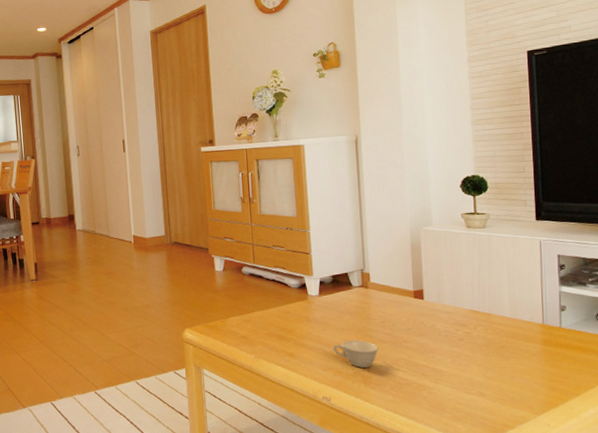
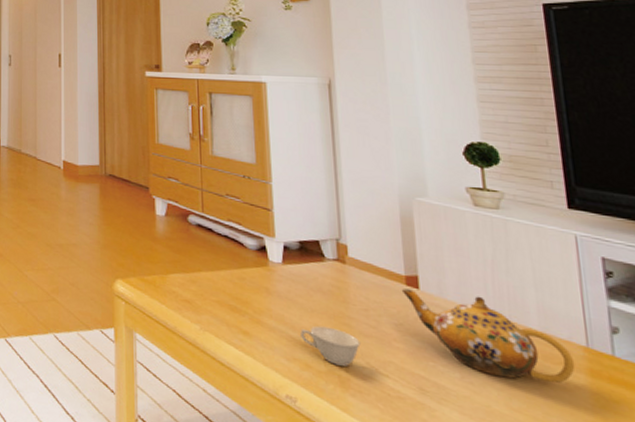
teapot: none [410,298,534,356] -> present [401,289,576,384]

